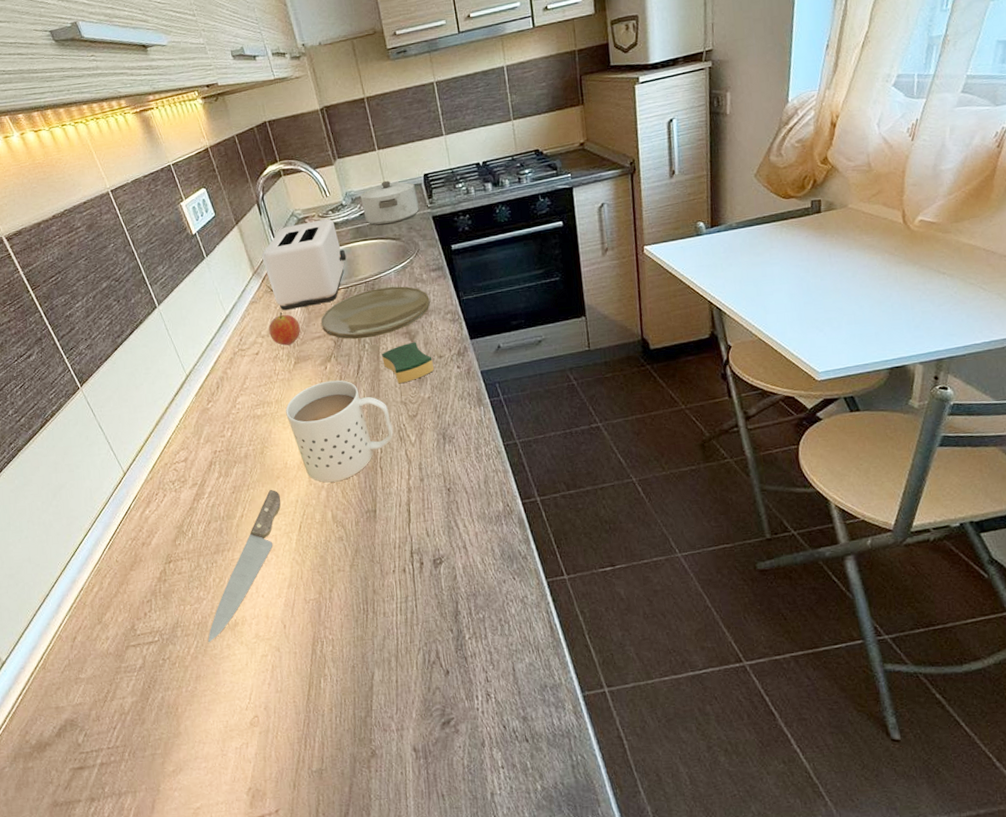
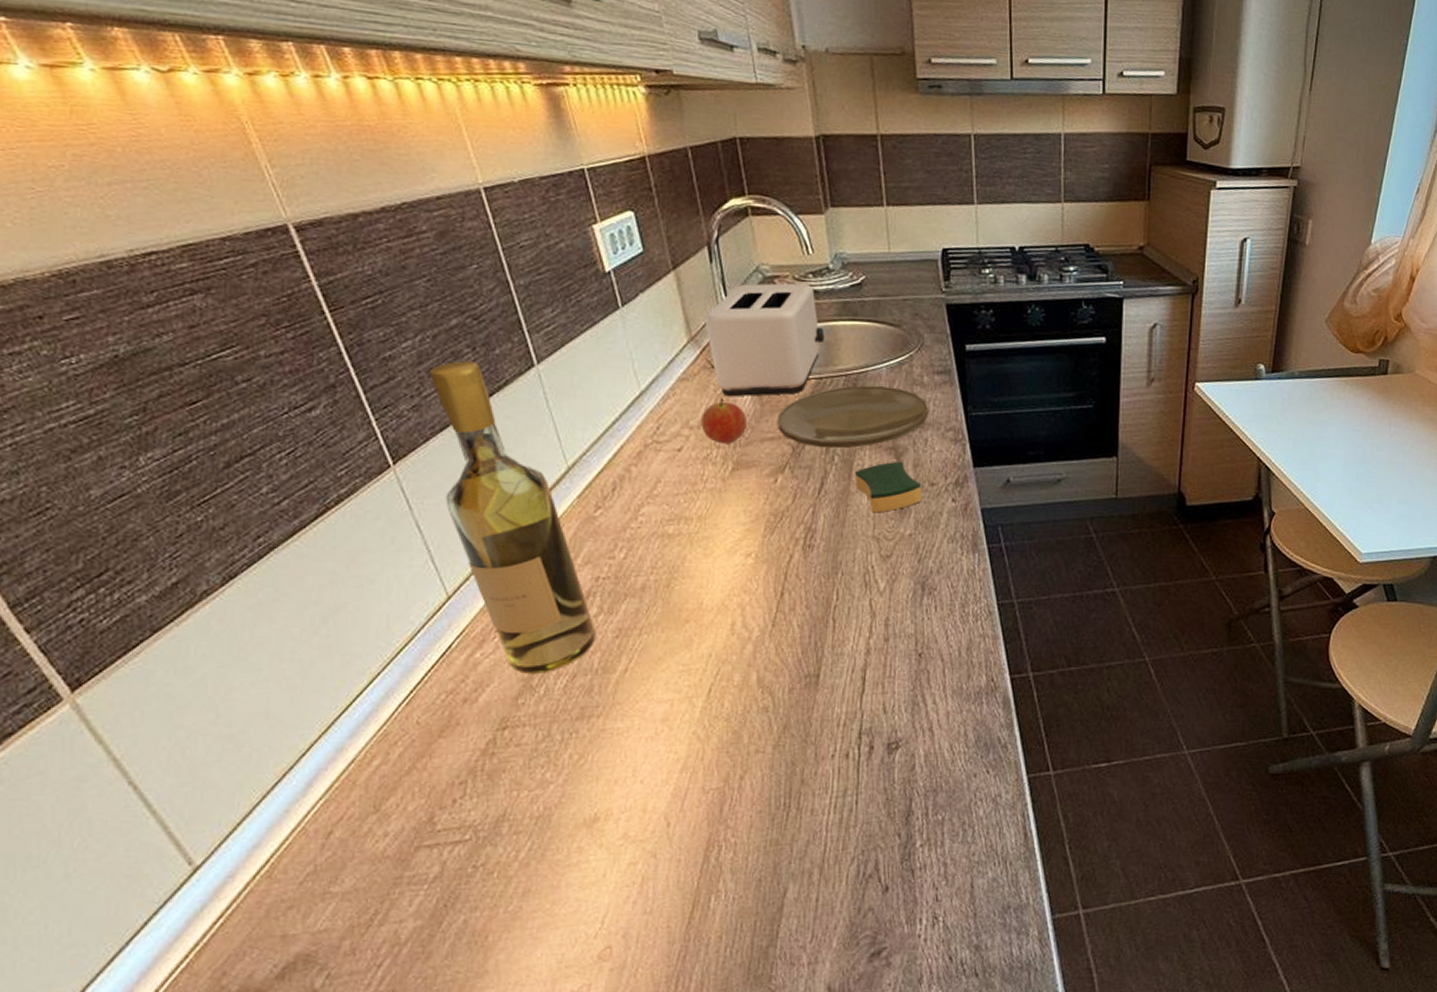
bottle: none [94,310,220,523] -> present [430,361,596,674]
kitchen knife: present [207,490,281,643] -> none [548,637,687,845]
mug: present [285,379,394,483] -> none [710,498,857,634]
cooking pot: present [360,180,419,226] -> none [855,247,931,306]

